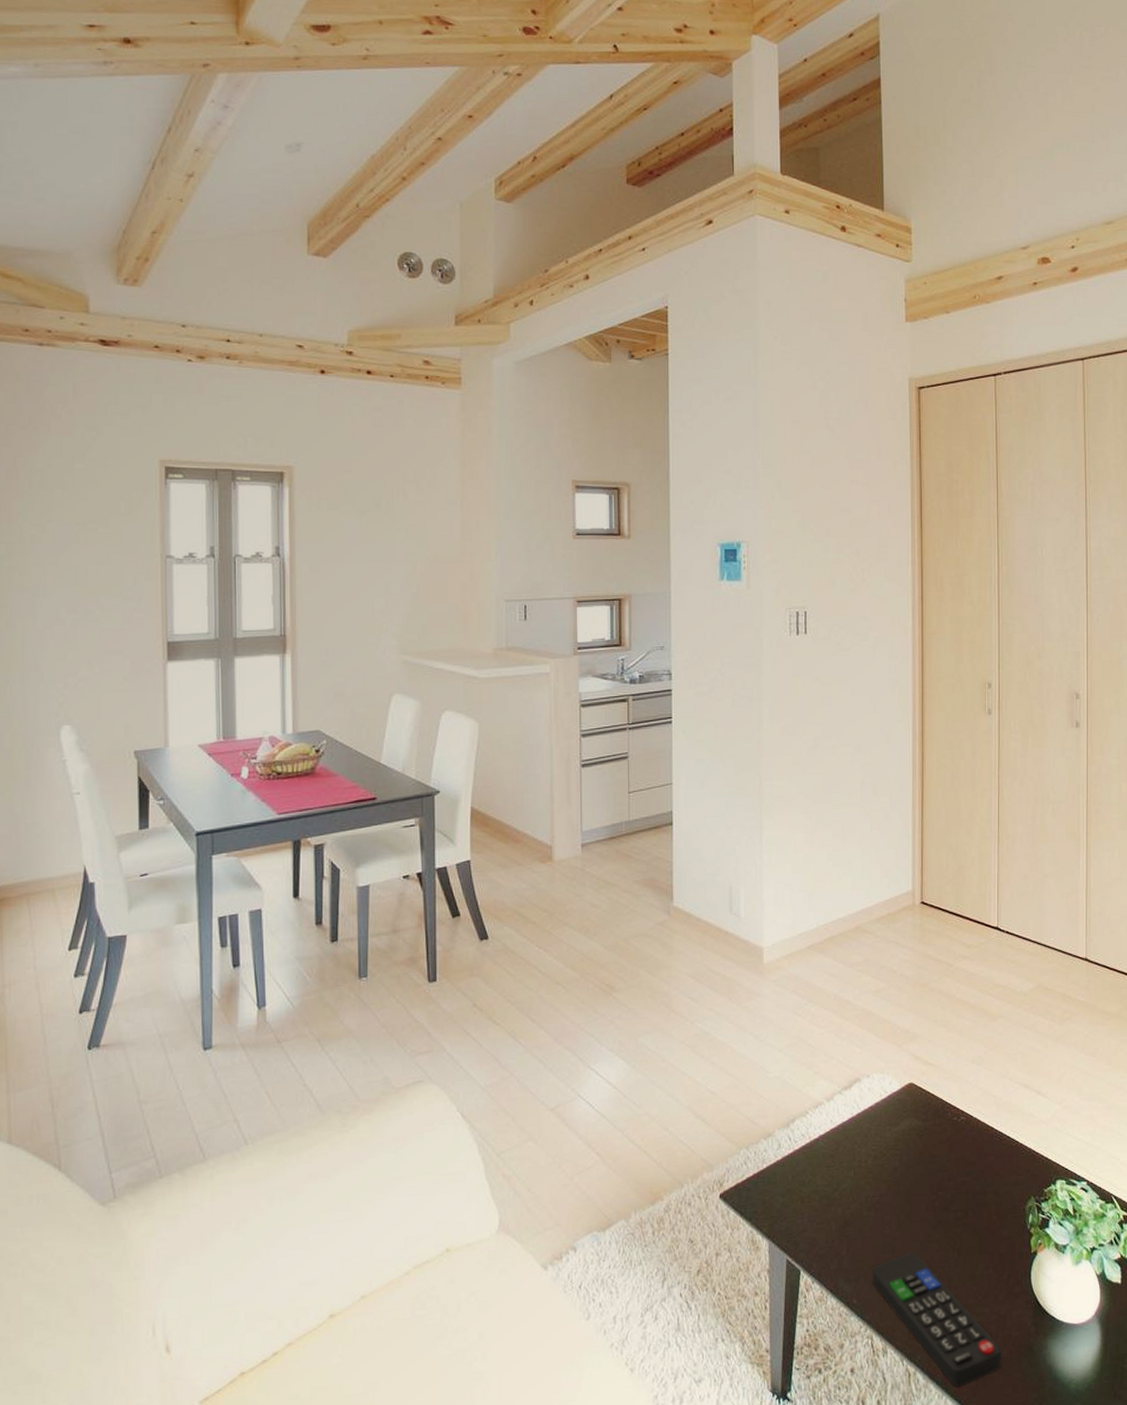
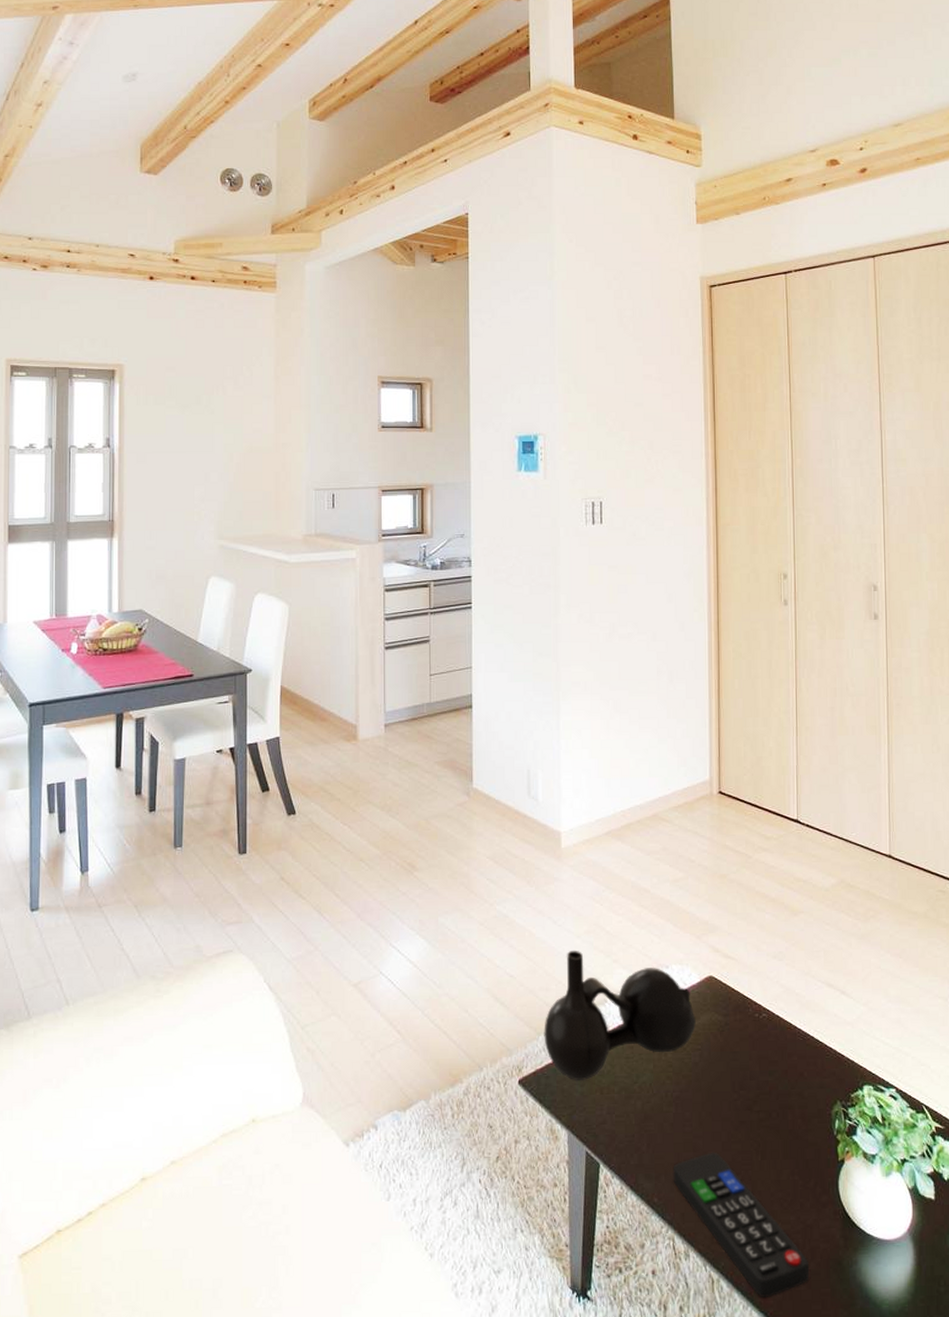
decorative vase: none [745,1064,896,1191] -> present [544,950,696,1080]

